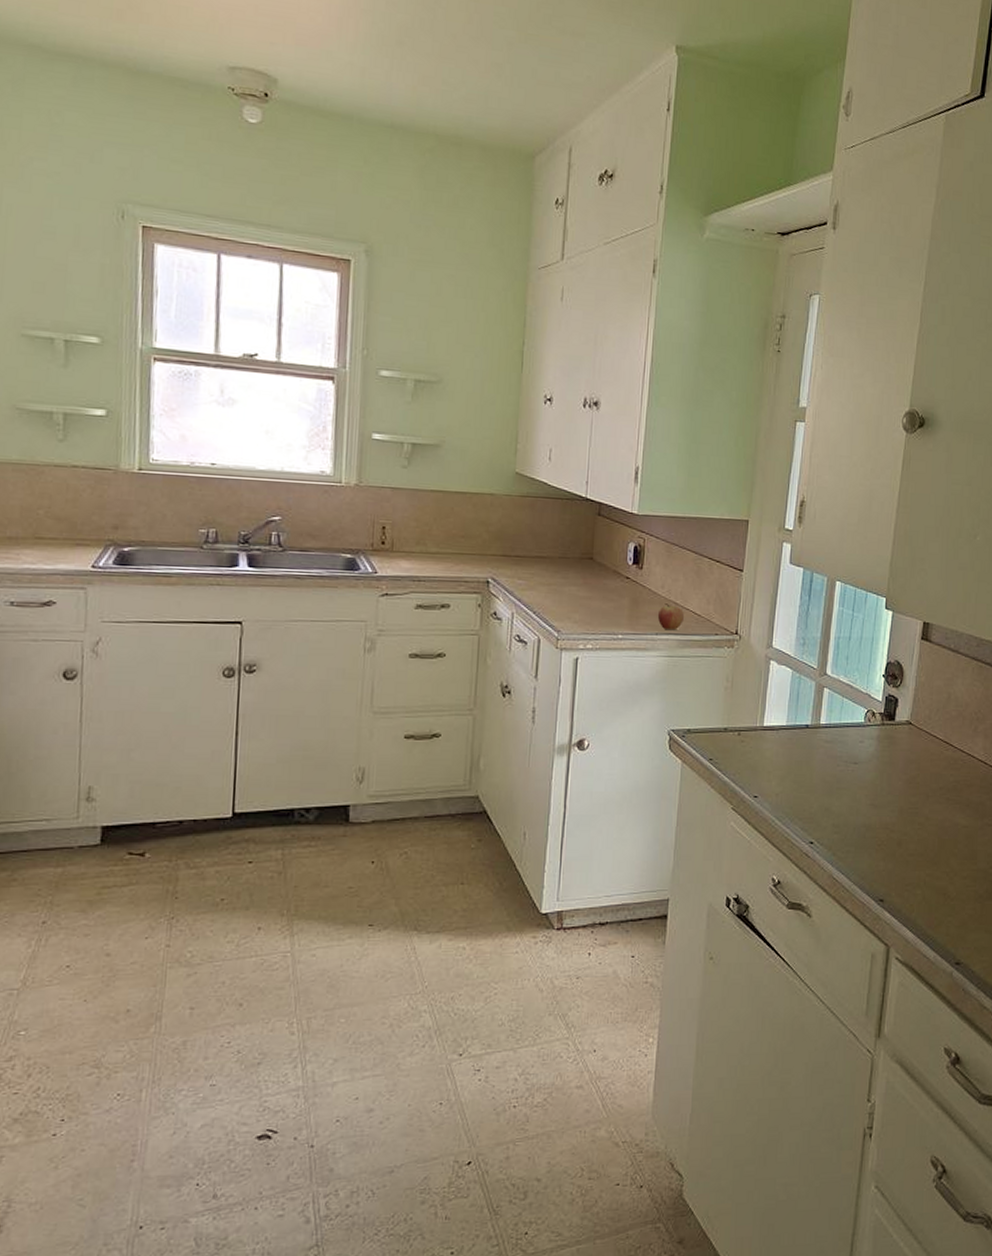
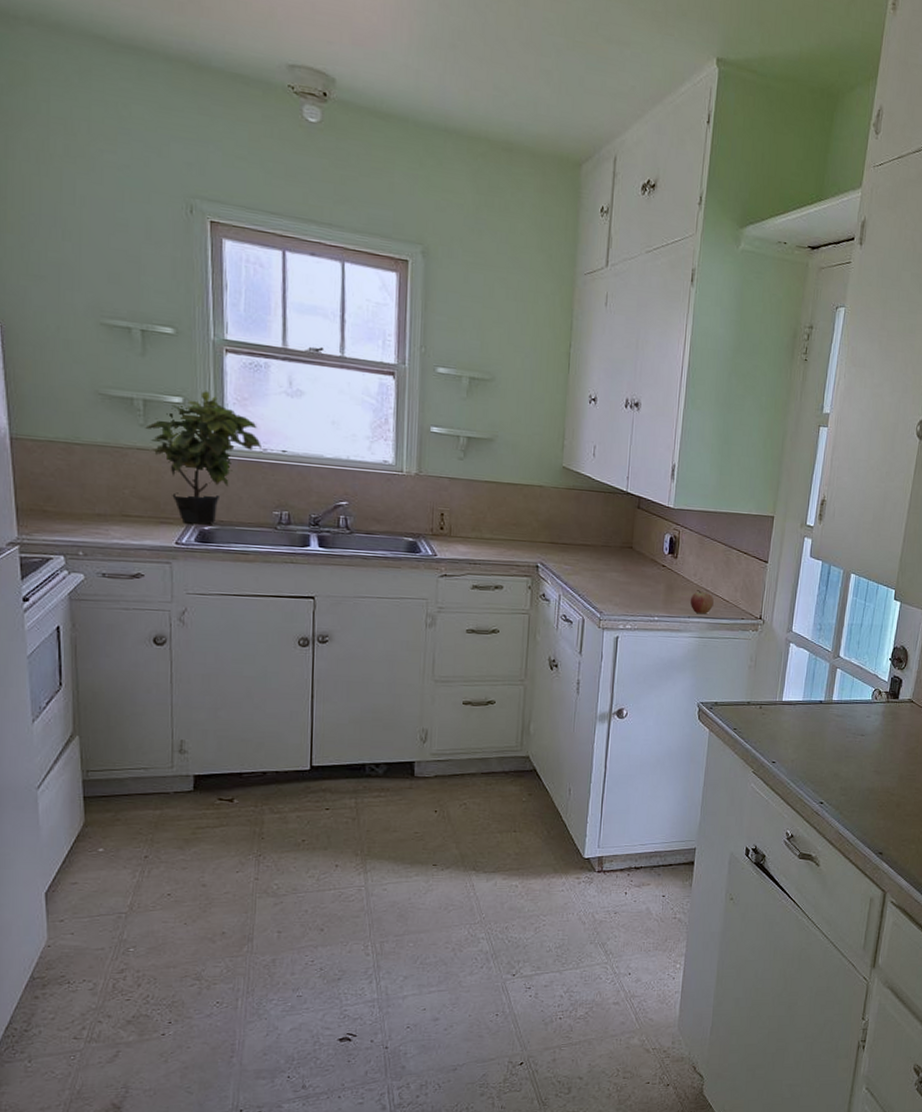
potted plant: none [64,402,189,546] -> present [145,391,261,525]

